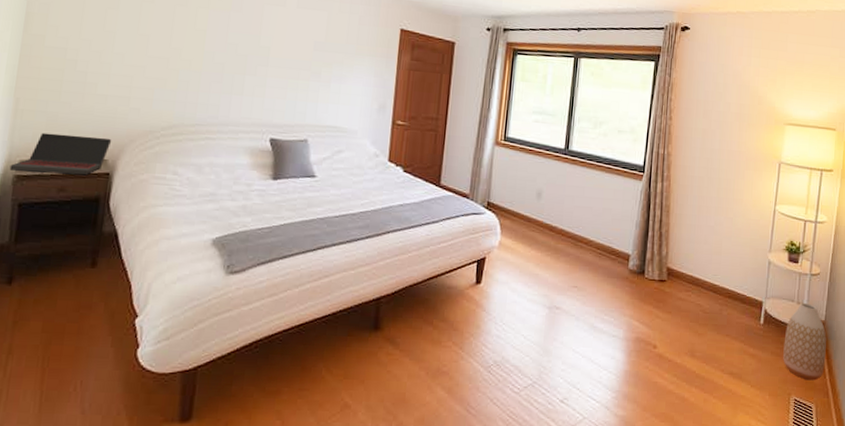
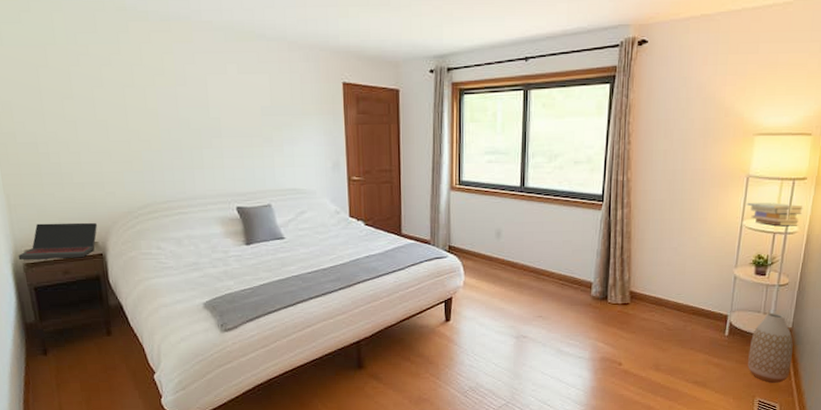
books: none [778,187,831,216] -> present [746,202,803,227]

